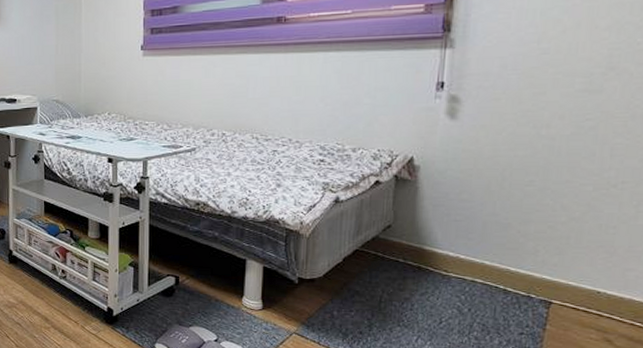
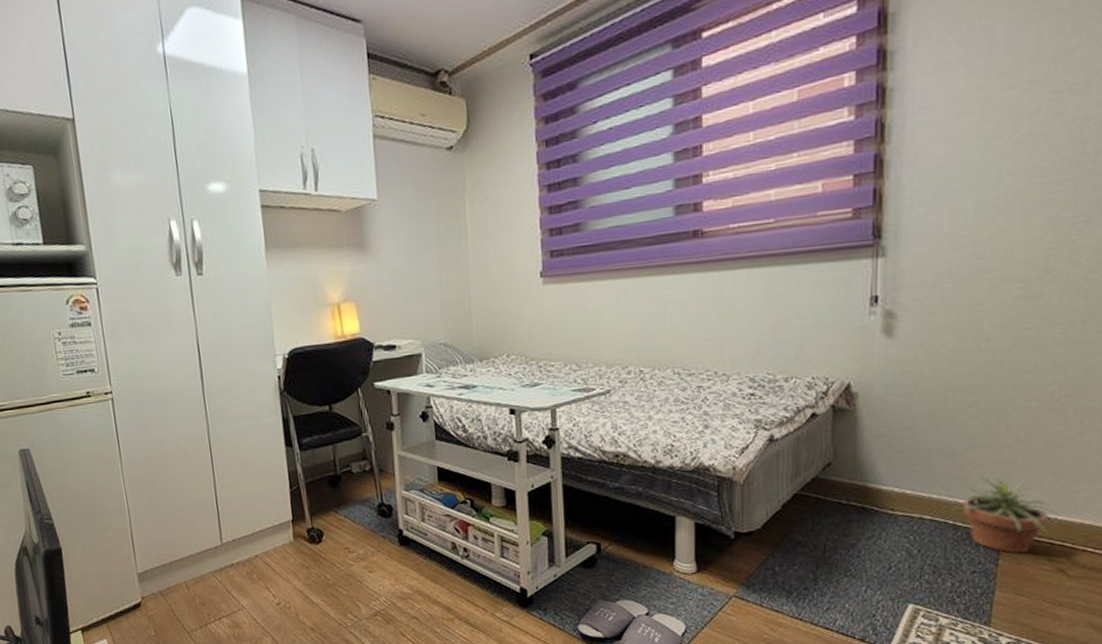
potted plant: none [503,248,612,322] -> present [952,476,1062,554]

